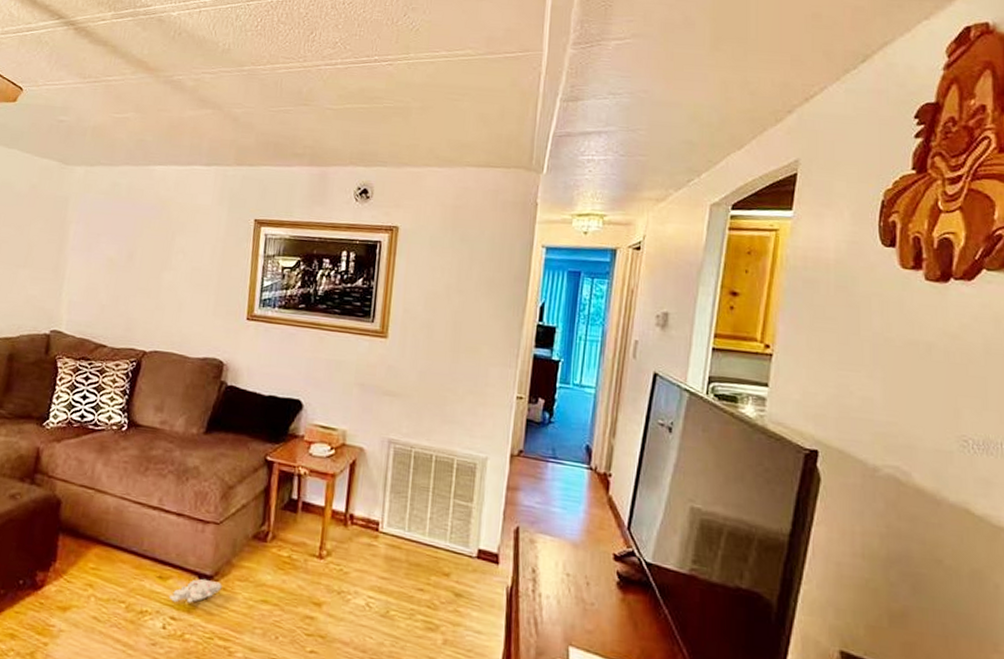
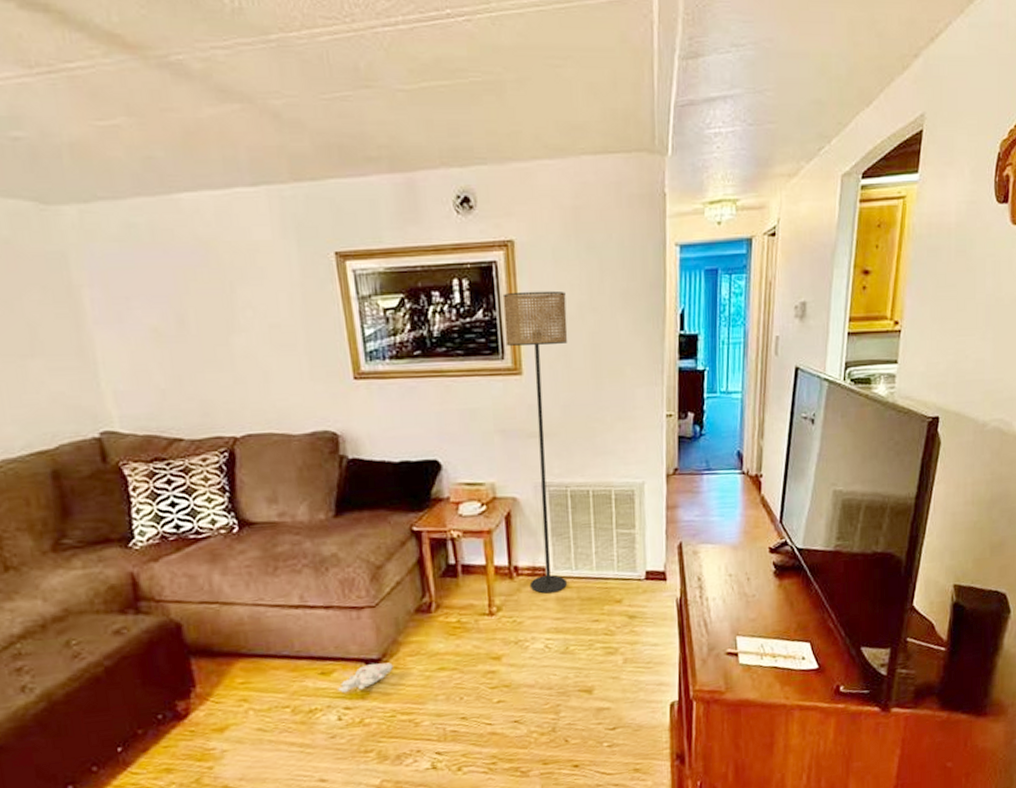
floor lamp: none [361,268,437,551] -> present [502,290,568,594]

